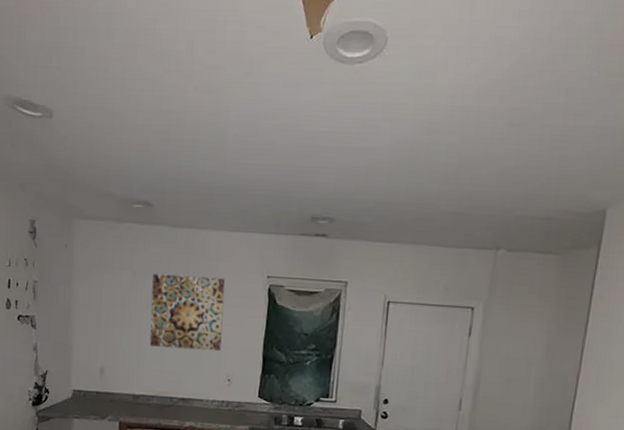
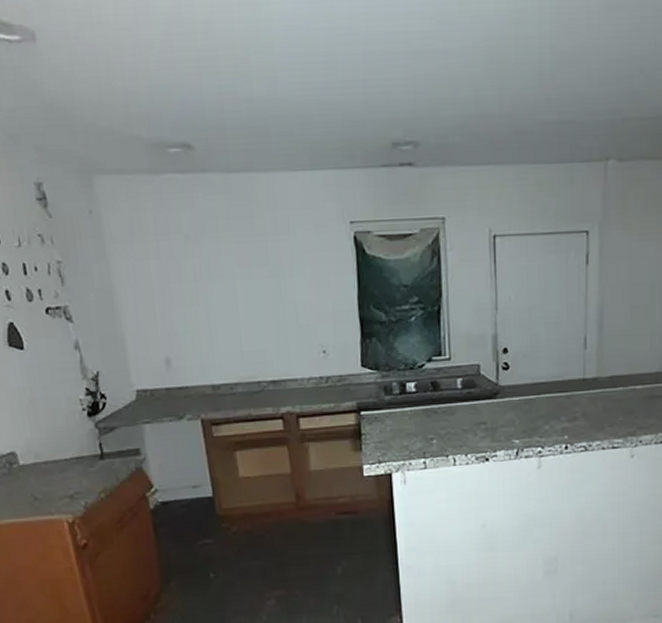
wall art: present [149,273,225,352] -> none [210,230,309,324]

